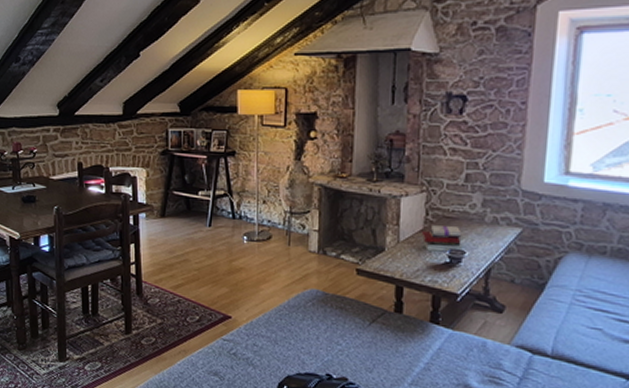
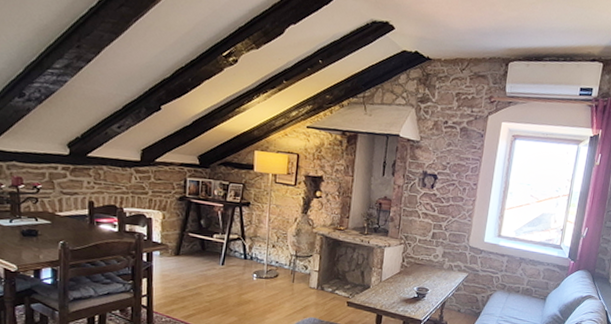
books: present [421,225,463,253] -> none [398,269,427,290]

